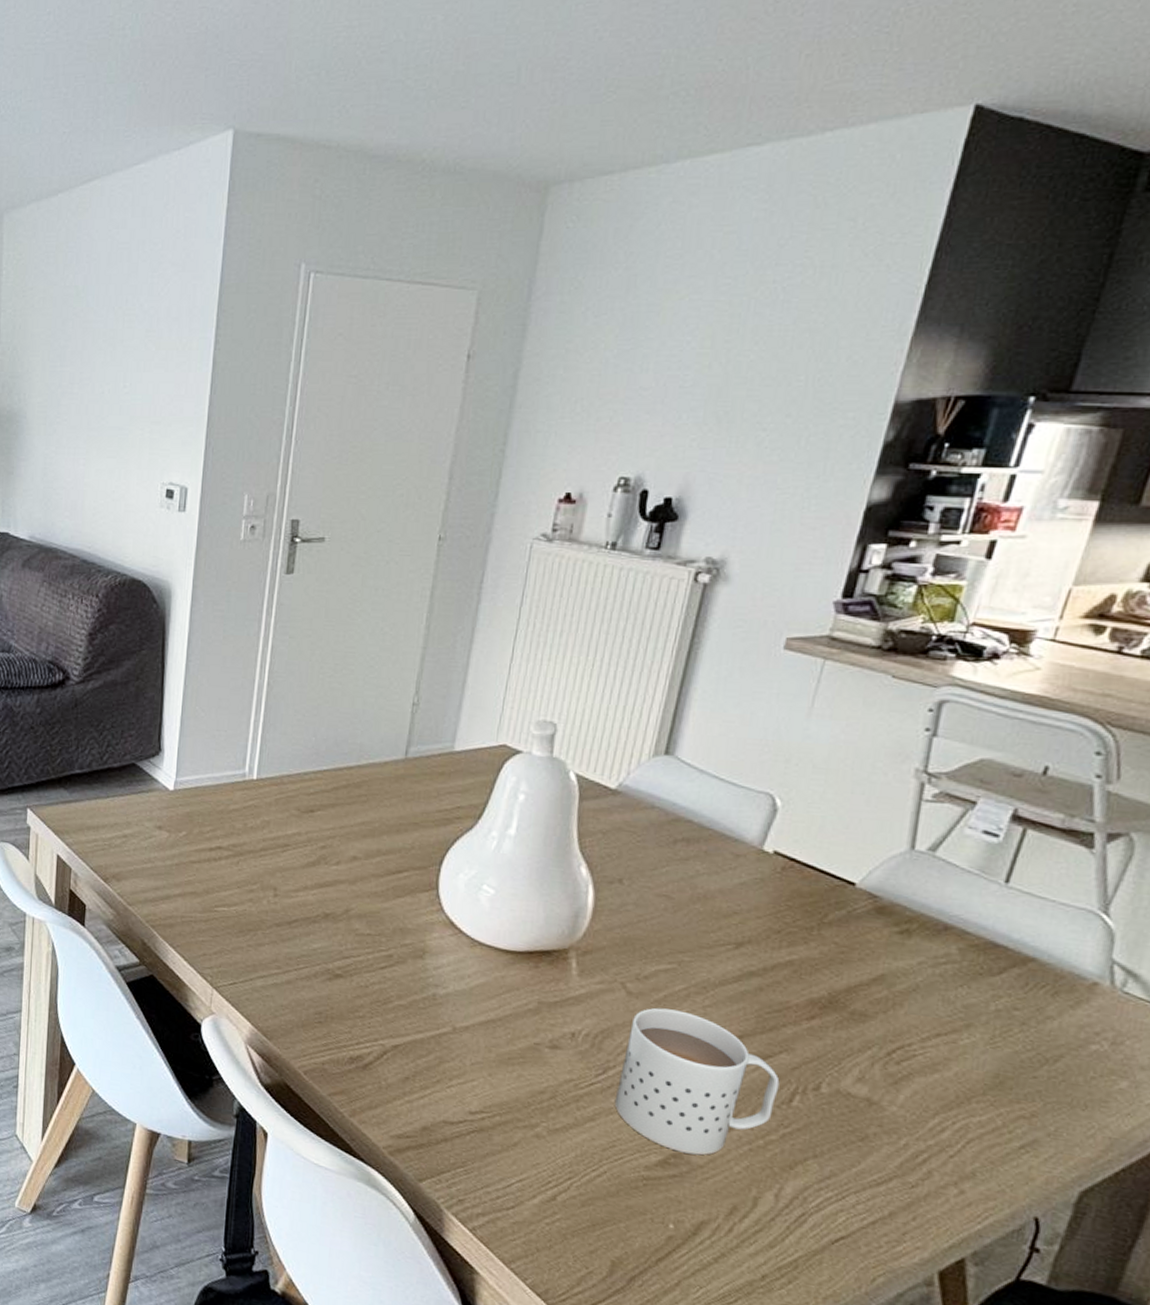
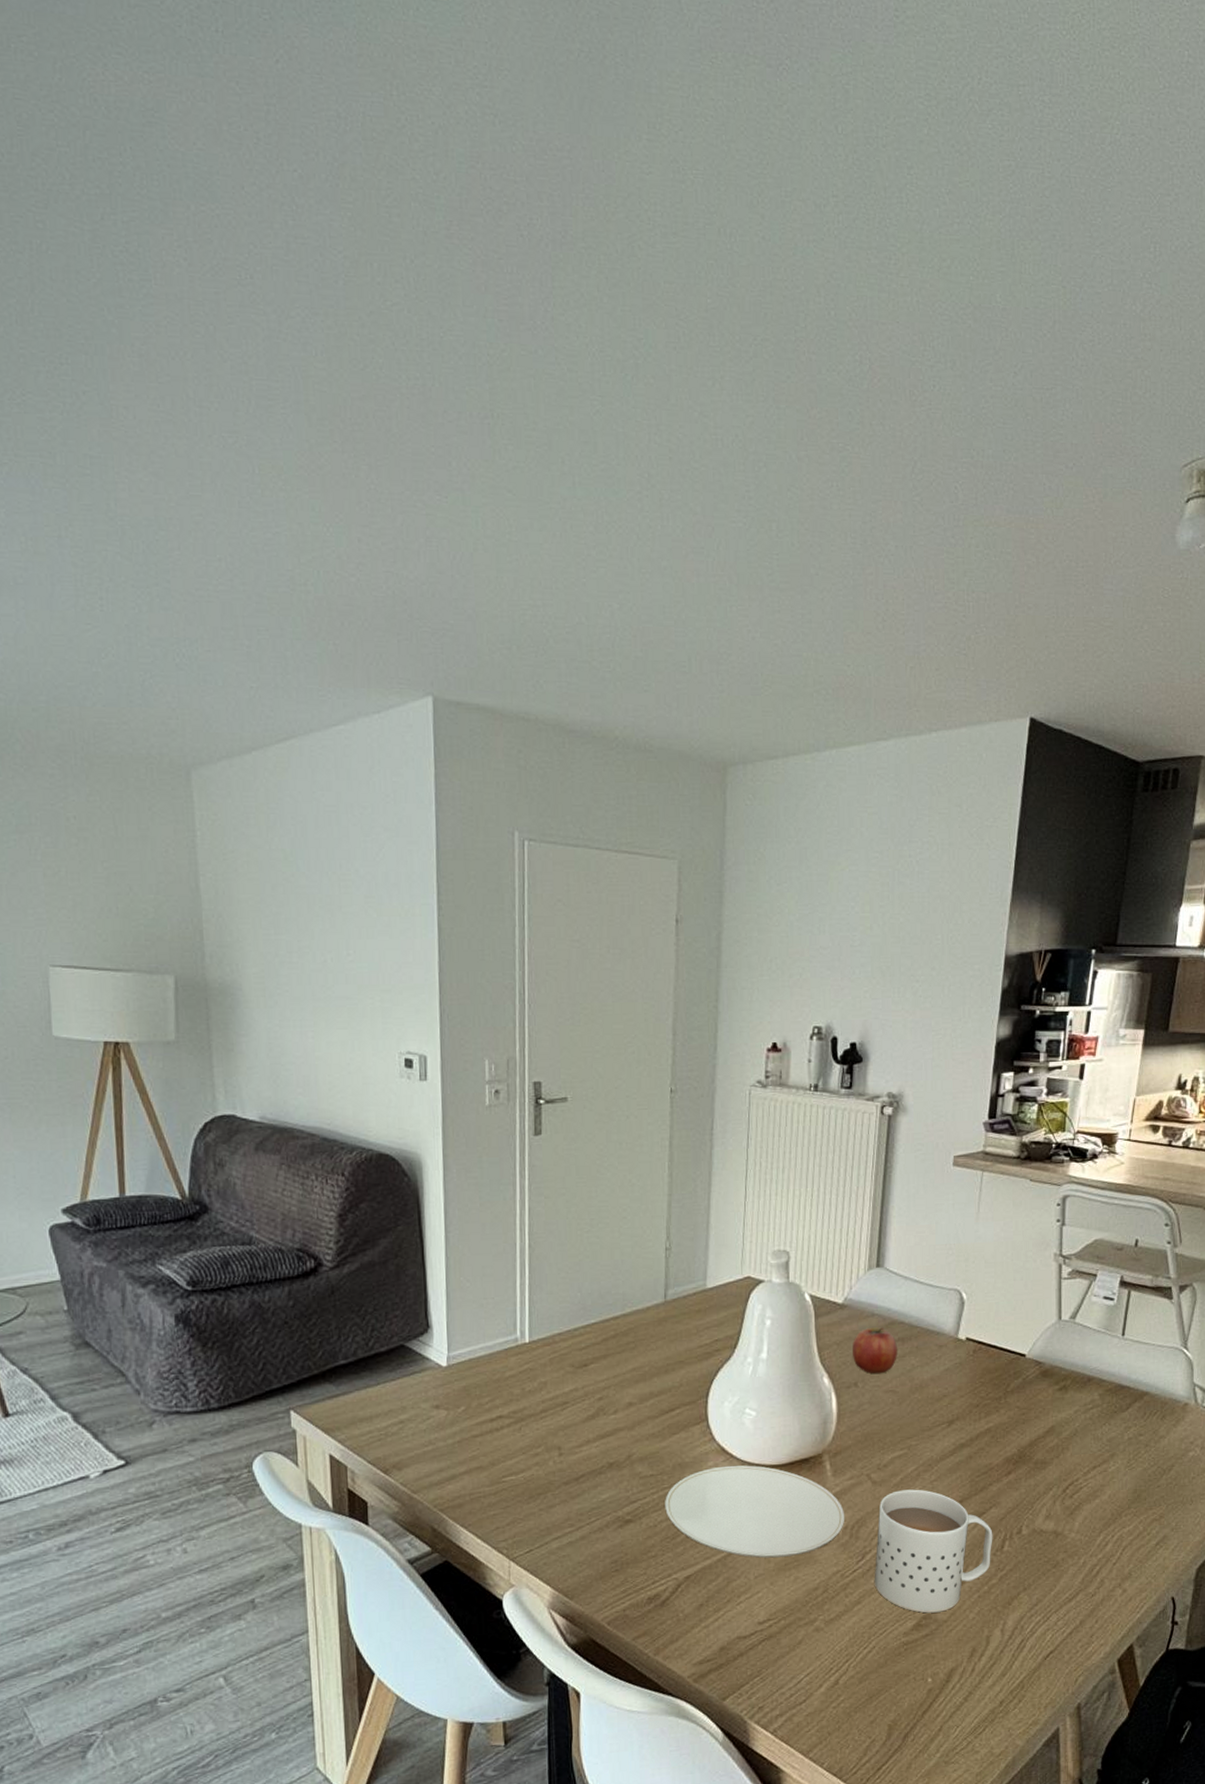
plate: none [379,939,587,1052] -> present [665,1465,844,1558]
fruit: none [621,821,680,875] -> present [853,1327,897,1374]

